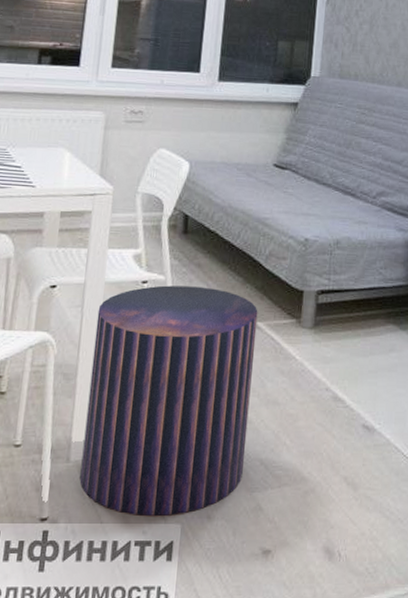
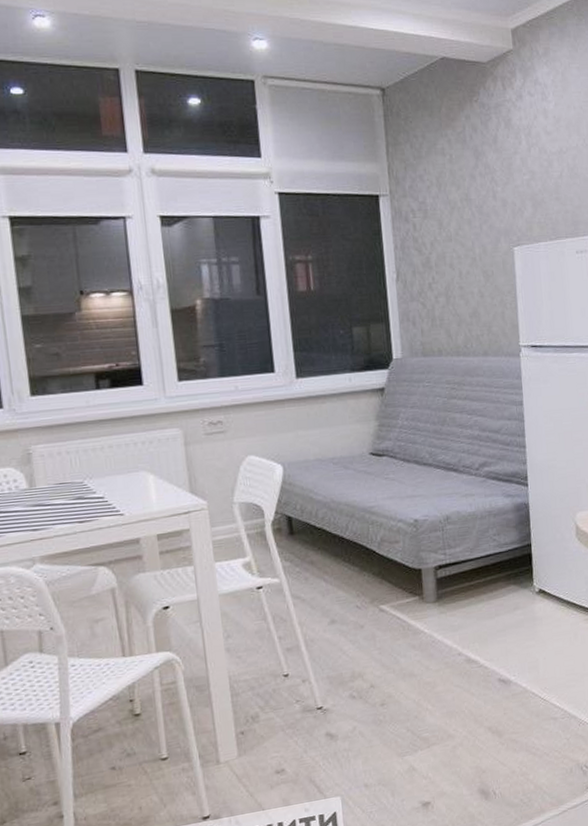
pouf: present [79,285,258,516] -> none [217,581,392,798]

